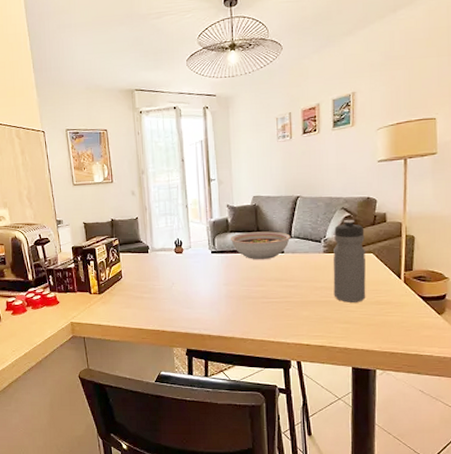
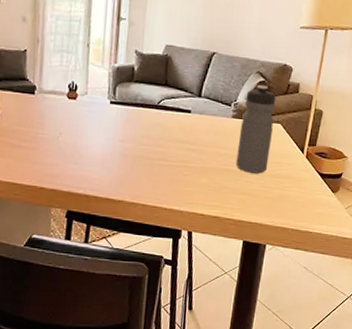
bowl: present [231,231,291,260] -> none [134,84,201,118]

